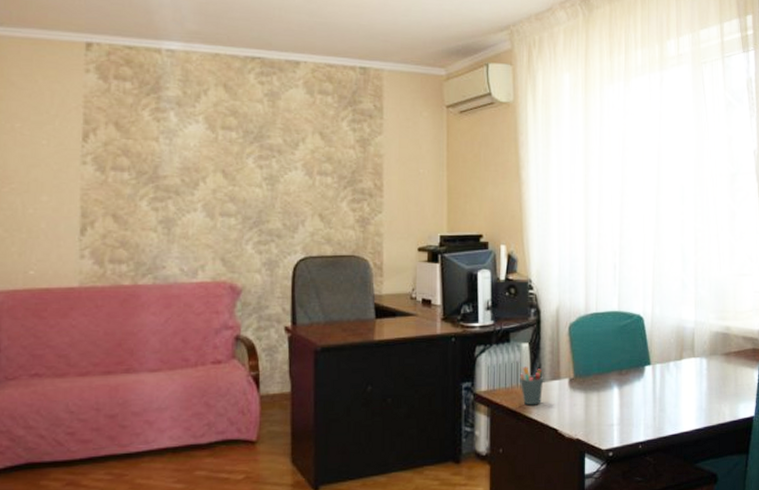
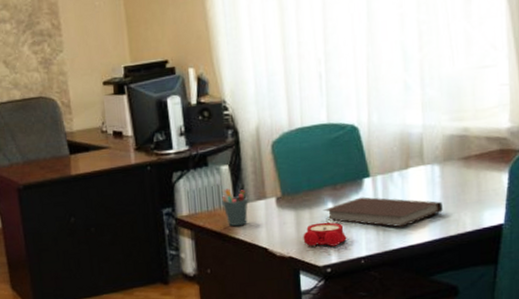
alarm clock: none [590,406,628,430] -> present [303,222,347,247]
notebook: none [609,383,708,415] -> present [322,197,443,228]

